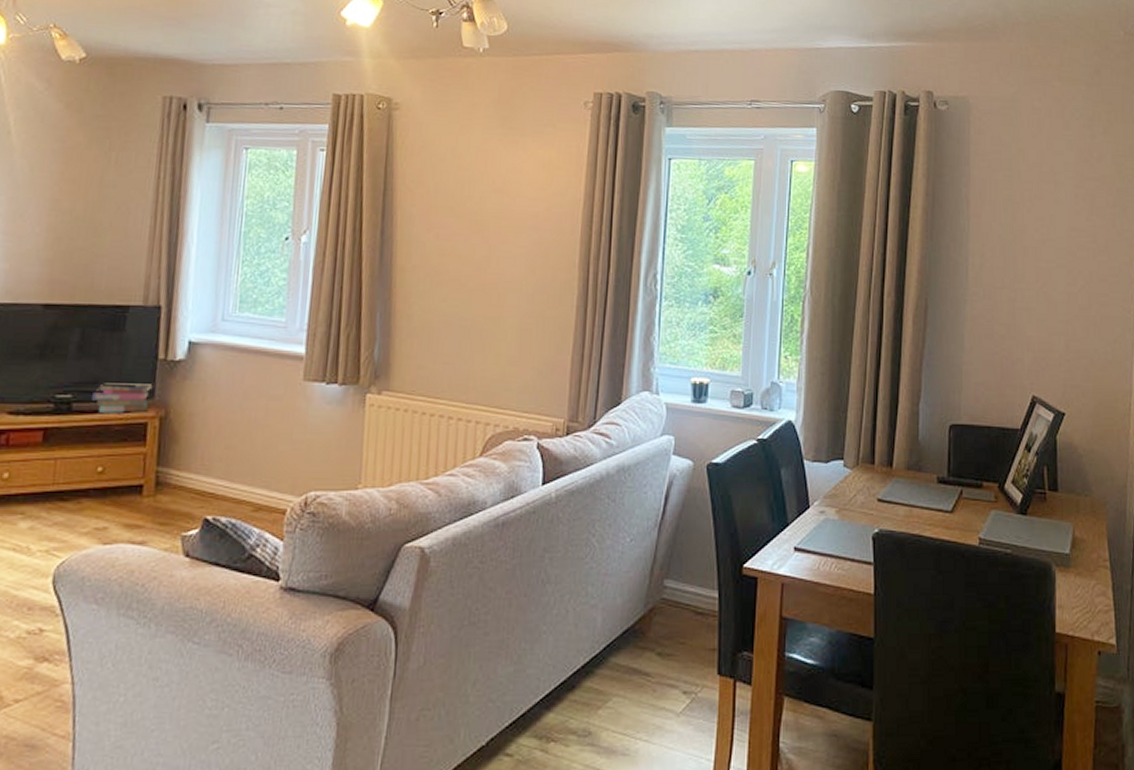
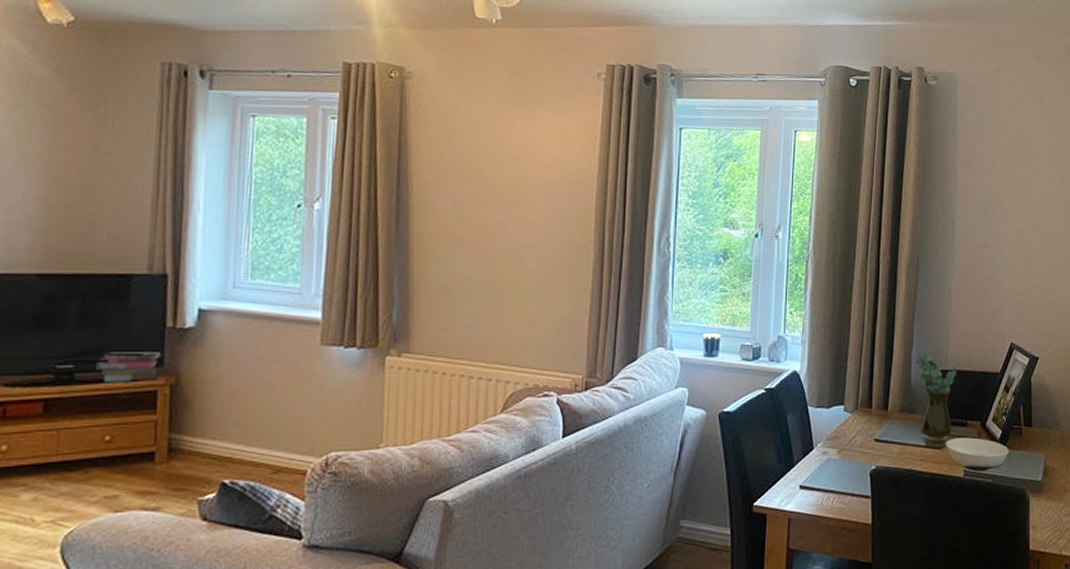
vase: none [924,403,971,513] -> present [916,352,957,449]
bowl: none [957,501,1031,540] -> present [945,437,1009,472]

